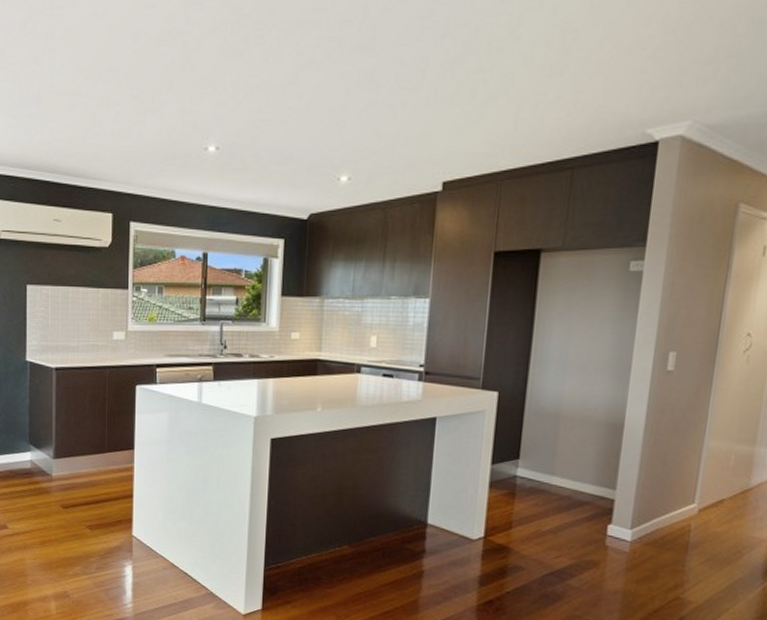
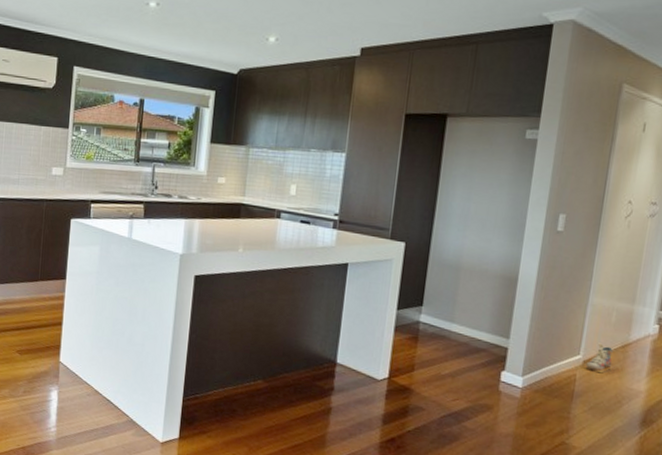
shoe: none [699,489,732,522] -> present [584,343,613,374]

